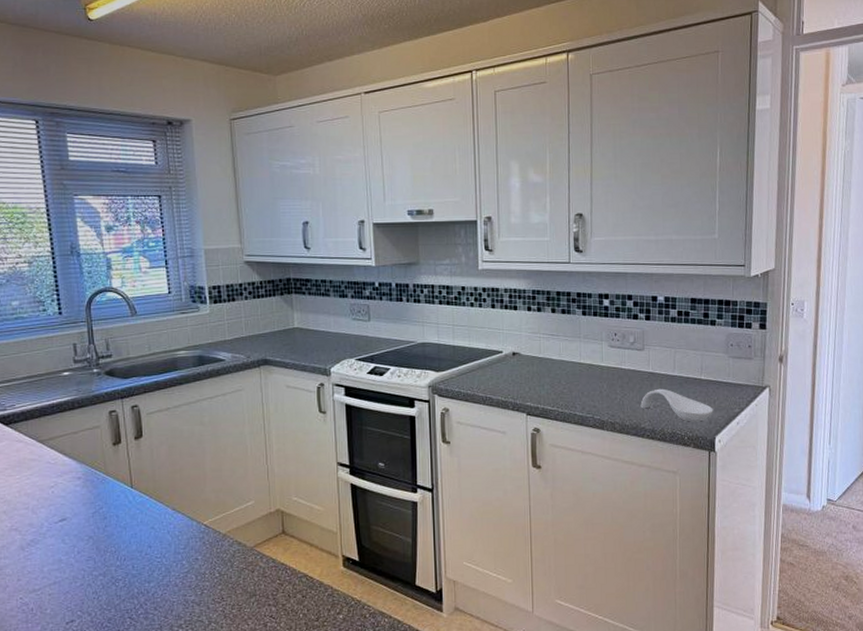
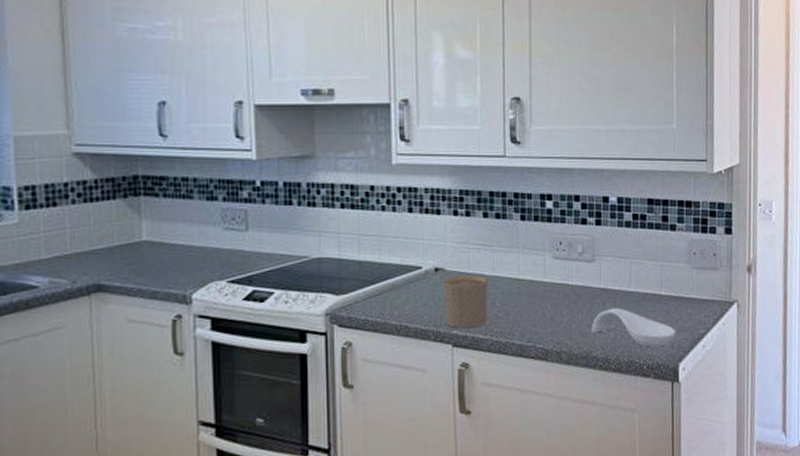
cup: none [519,359,555,401] -> present [443,276,488,329]

